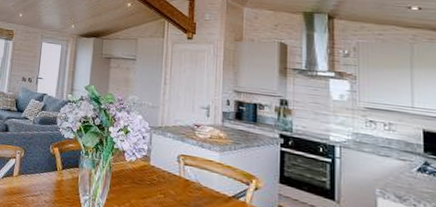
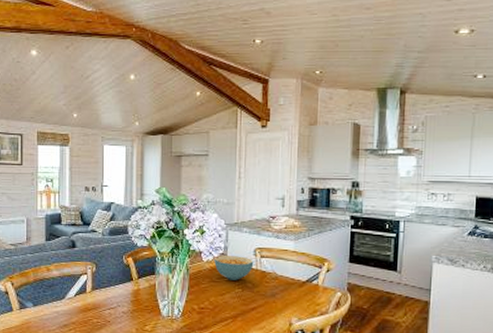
cereal bowl: none [137,157,177,186] -> present [214,256,254,280]

